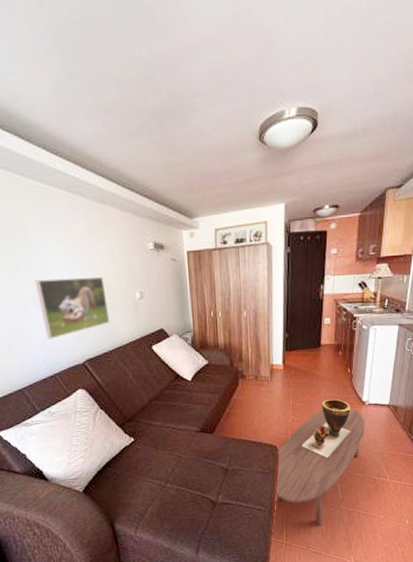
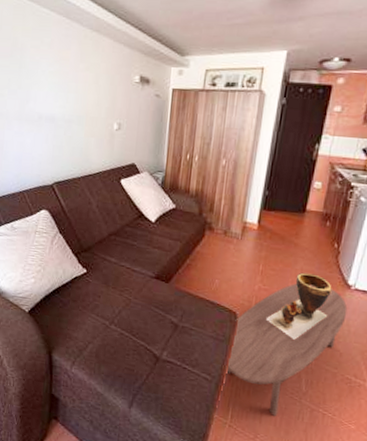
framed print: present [34,276,110,340] -> none [21,98,85,157]

